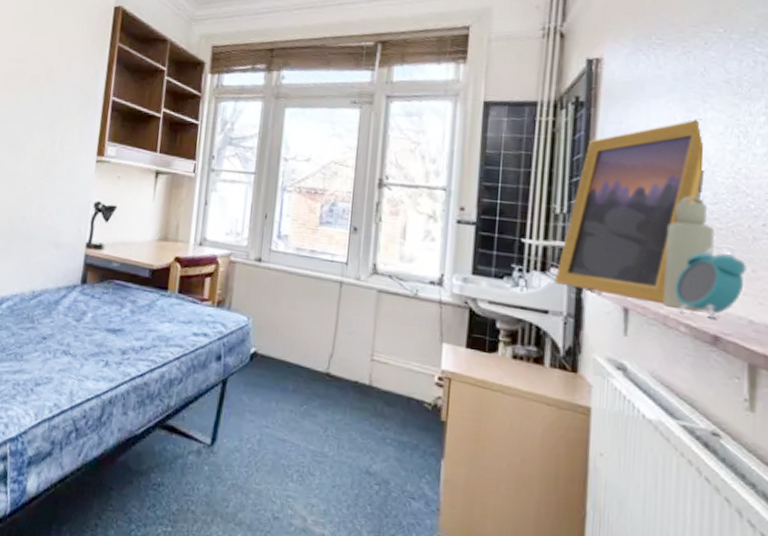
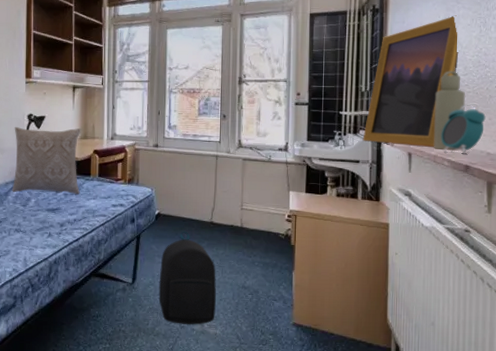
pillow: none [64,216,161,315] -> present [12,126,81,195]
backpack: none [245,381,329,518] -> present [158,231,216,325]

